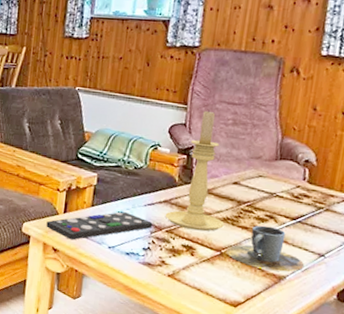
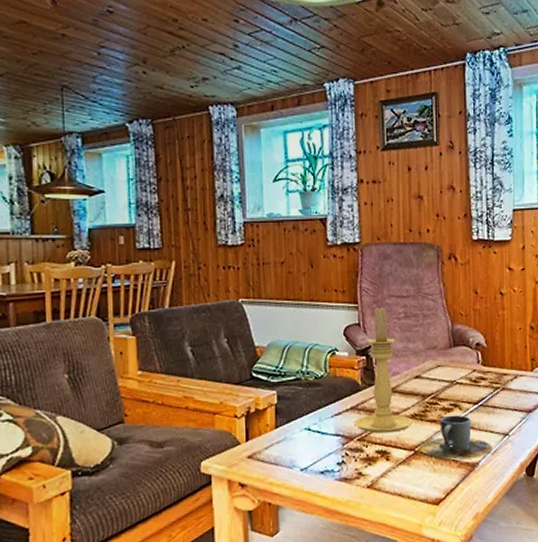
remote control: present [46,211,153,240] -> none [228,427,343,470]

